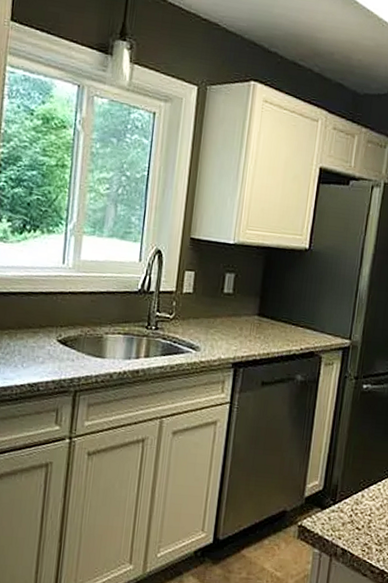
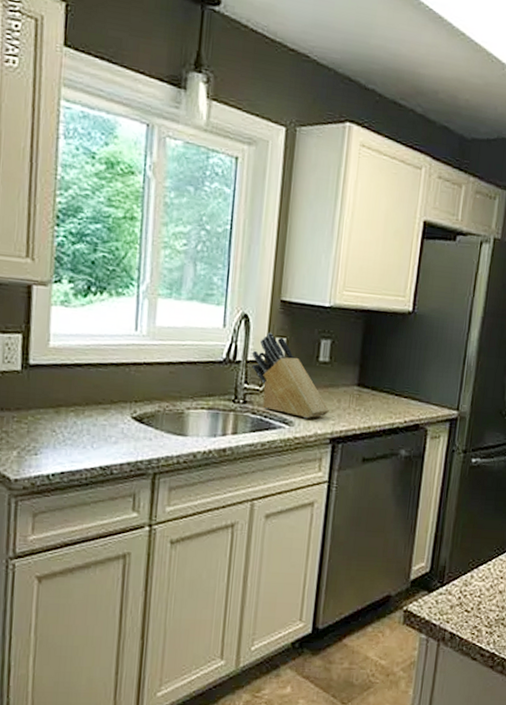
knife block: none [163,266,232,345] -> present [252,332,329,419]

